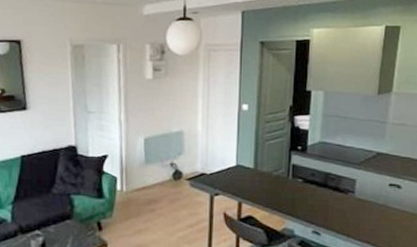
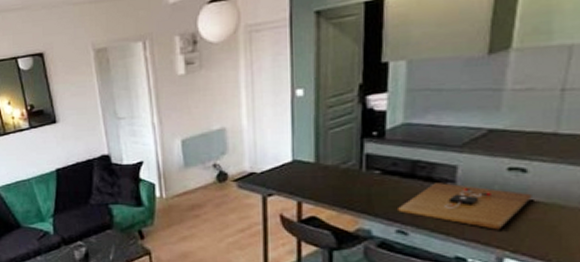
cutting board: none [313,192,404,234] -> present [396,183,532,230]

